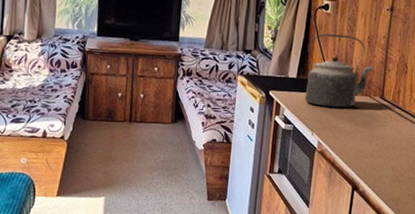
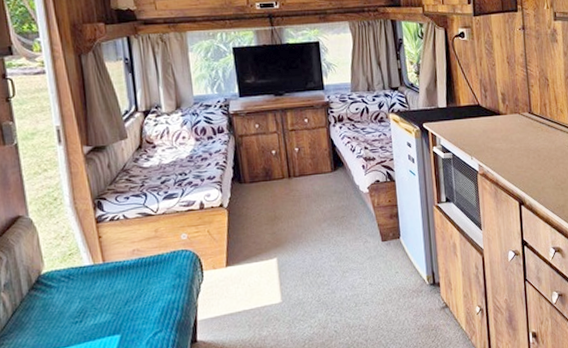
kettle: present [304,33,373,108] -> none [452,59,517,130]

